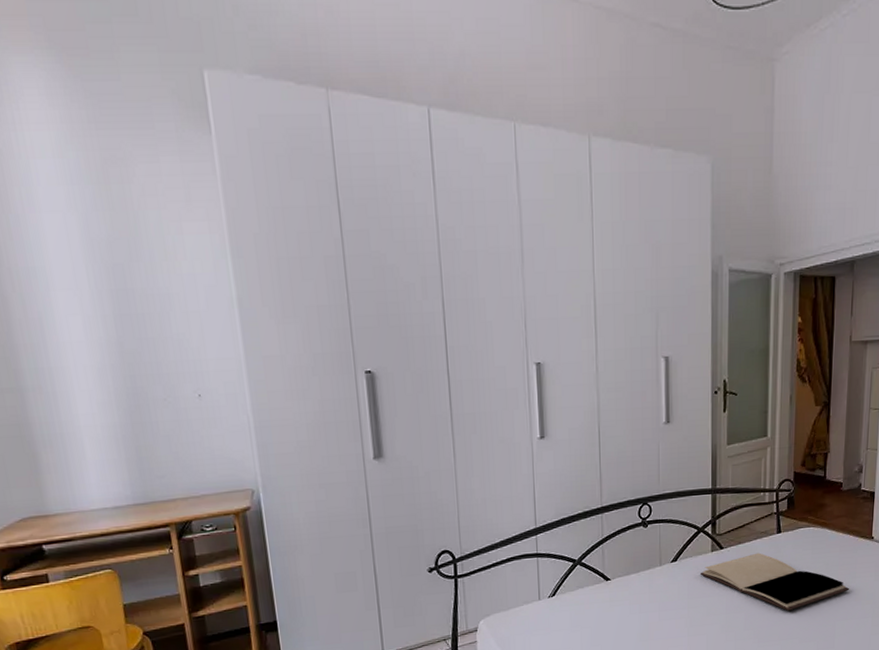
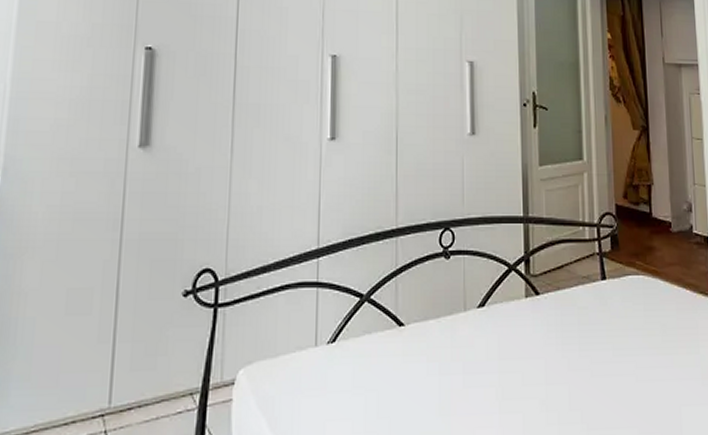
book: present [700,552,850,612] -> none [512,303,694,388]

